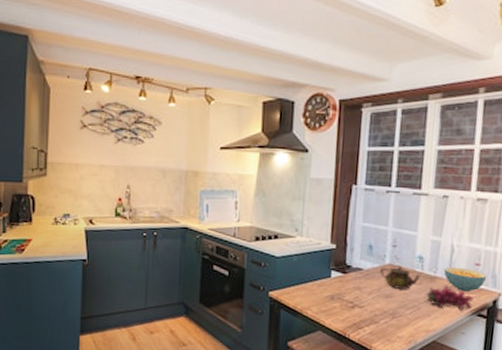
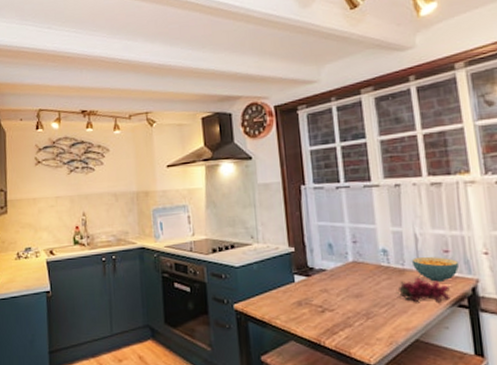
teapot: present [380,266,420,289] -> none [344,262,388,287]

